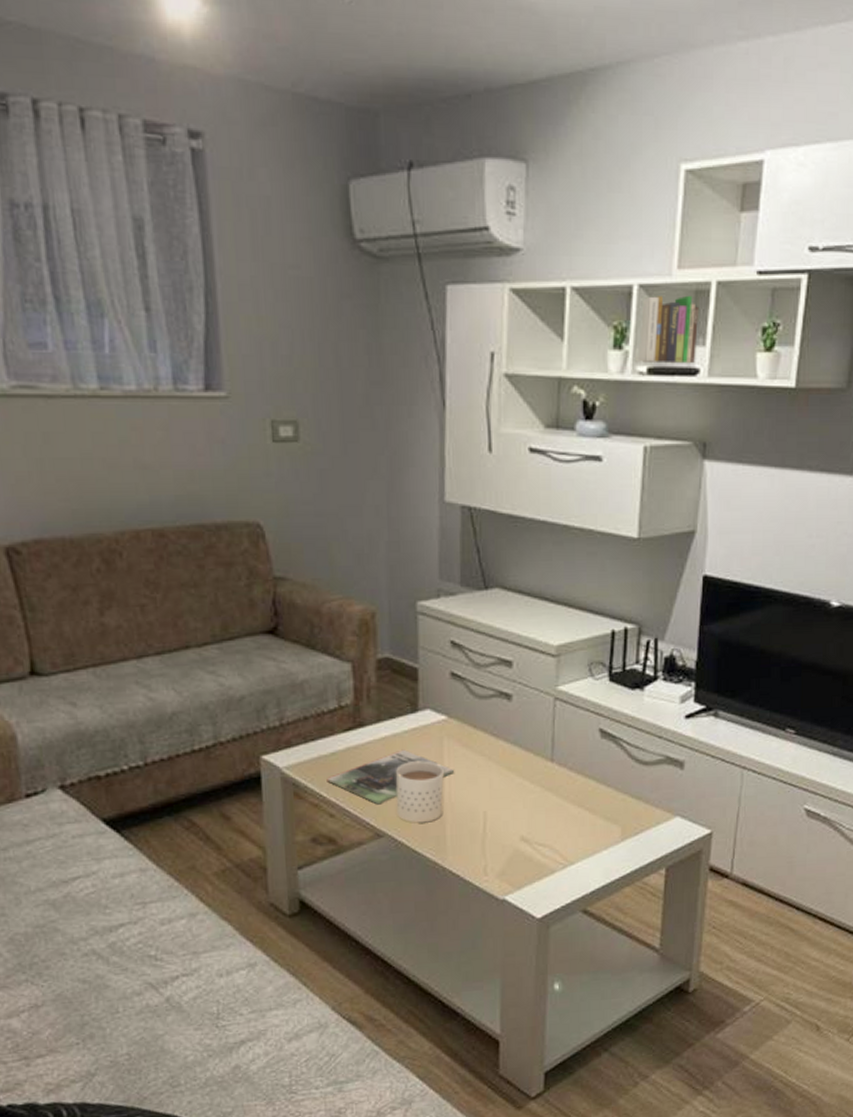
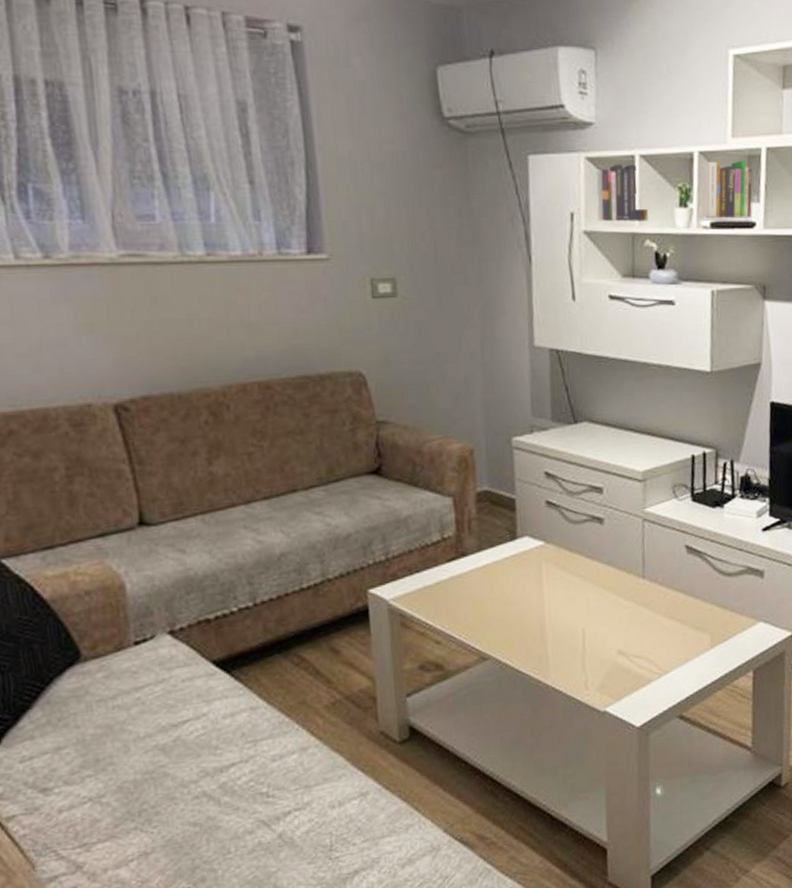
magazine: present [326,749,455,805] -> none [432,575,554,629]
mug: present [395,761,444,823] -> none [497,584,544,645]
books: none [520,297,577,365] -> present [596,164,648,222]

